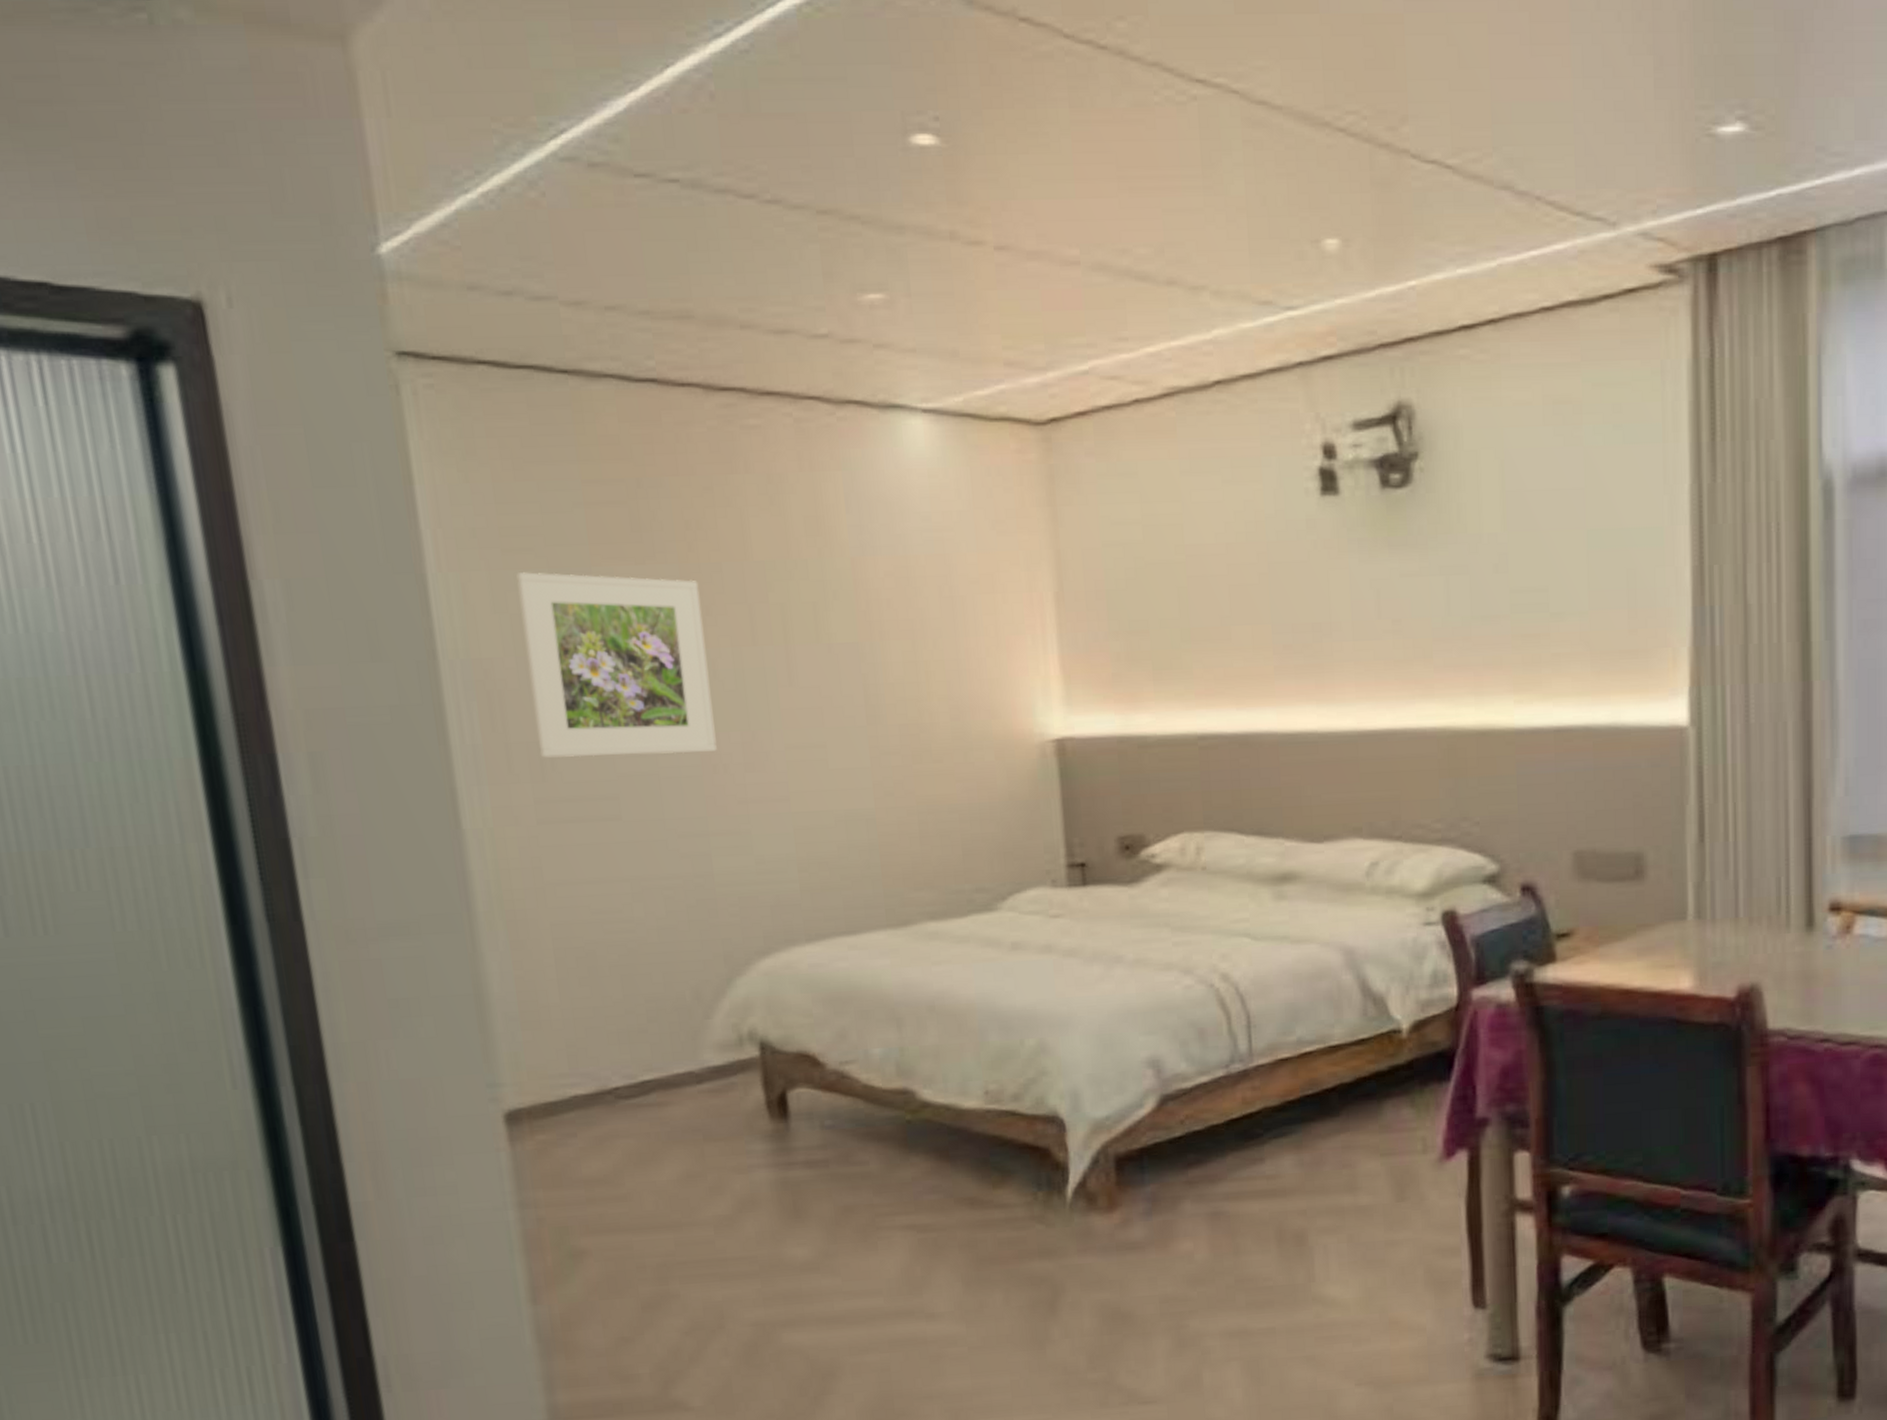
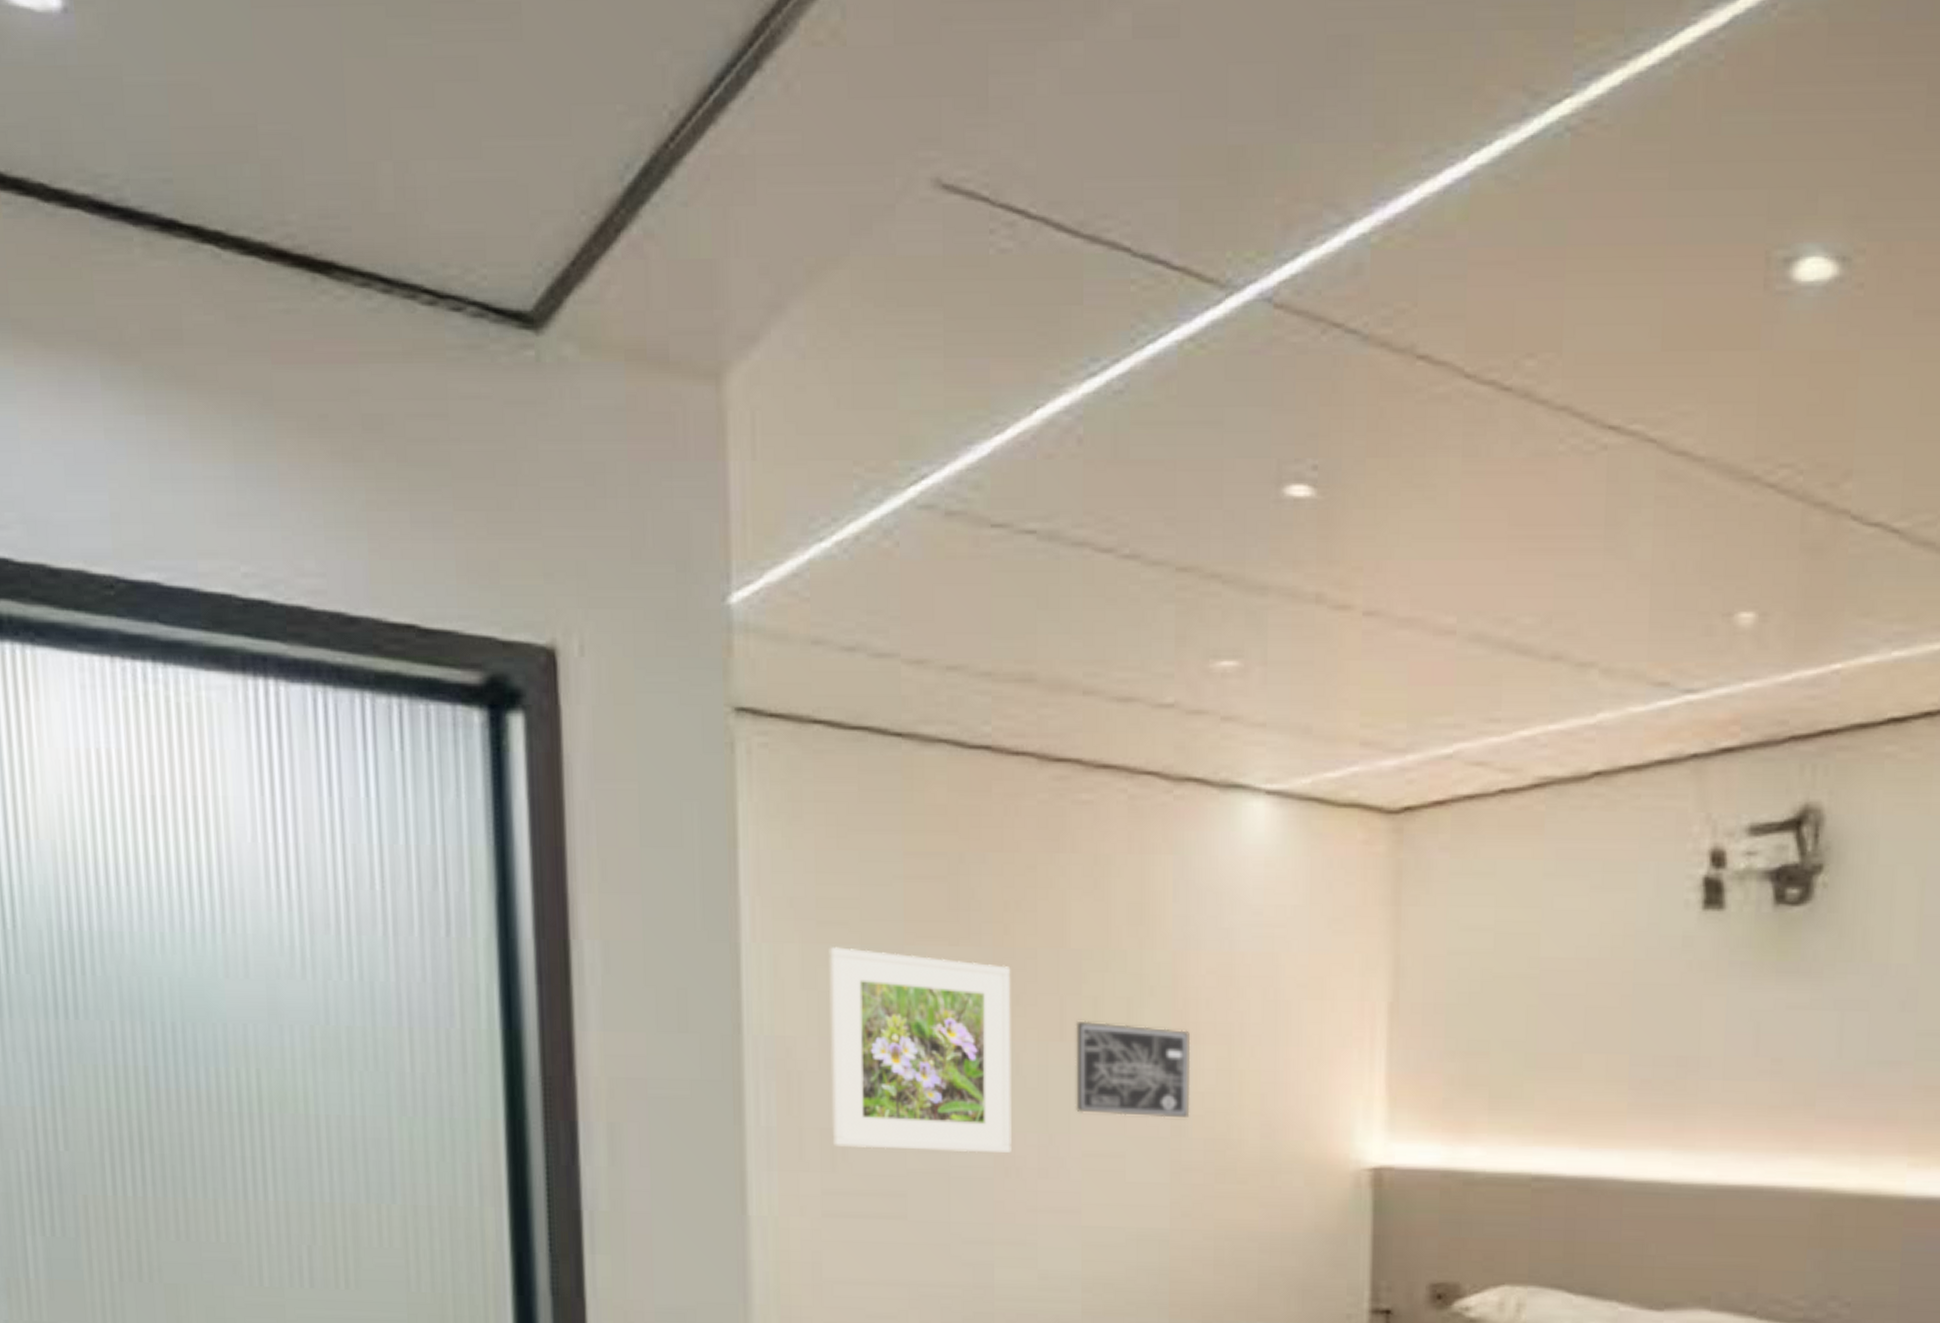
wall art: none [766,625,882,710] -> present [1076,1021,1190,1118]

